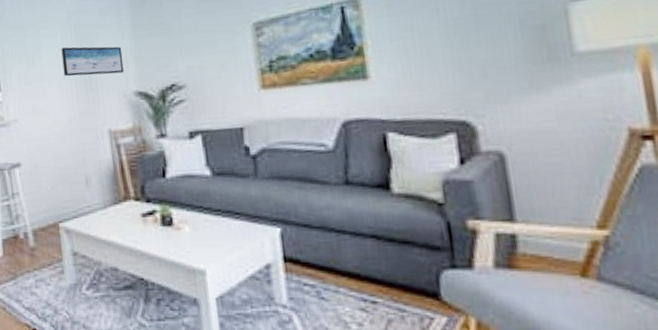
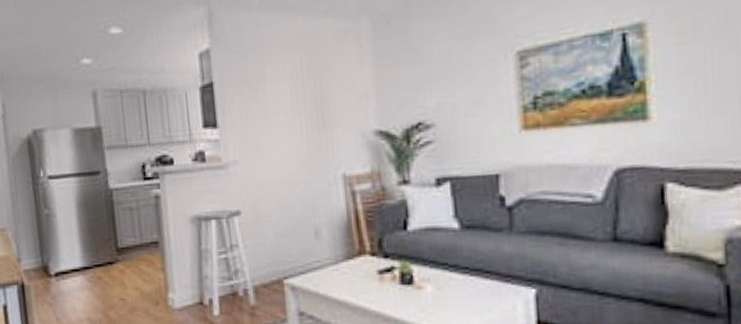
wall art: present [61,46,124,77] -> none [289,76,363,112]

